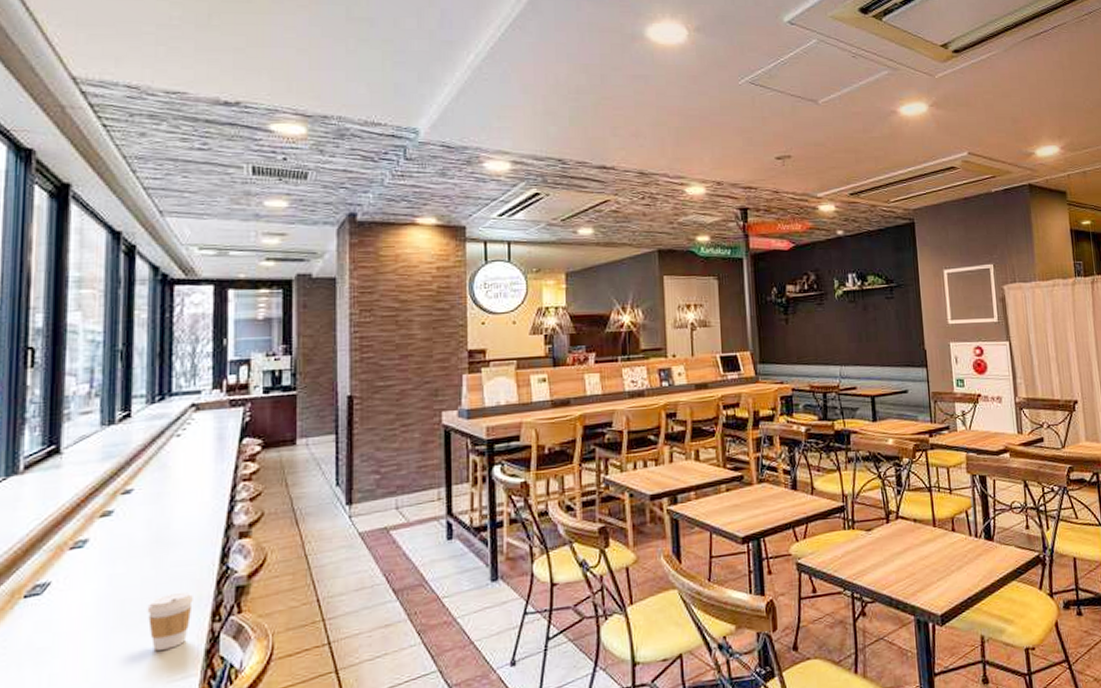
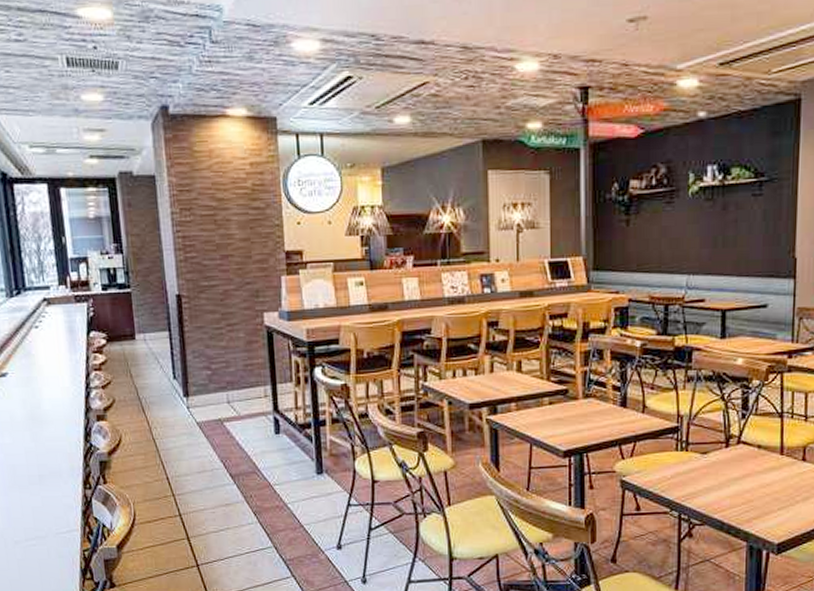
coffee cup: present [147,591,193,651] -> none [32,462,68,508]

